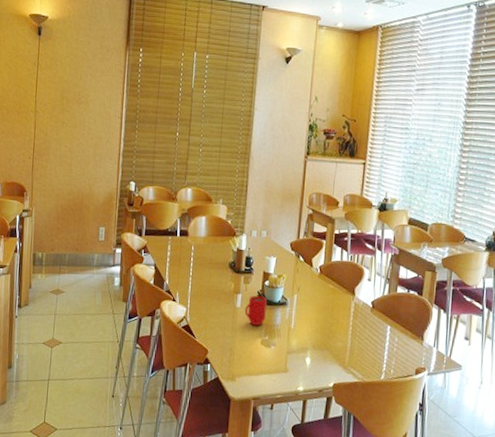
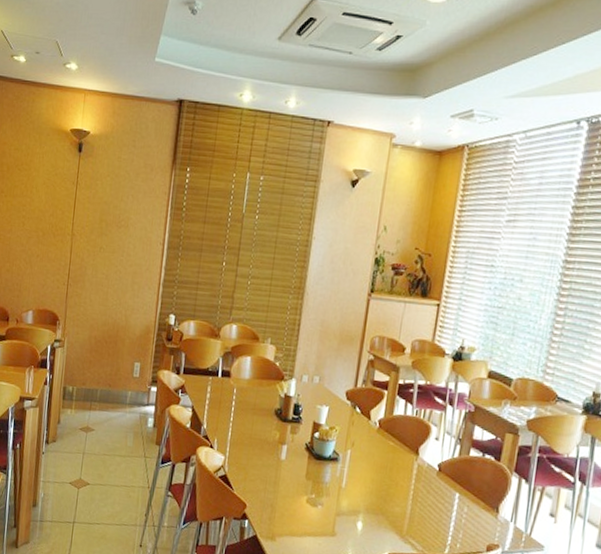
mug: present [245,296,267,326] -> none [290,448,316,482]

